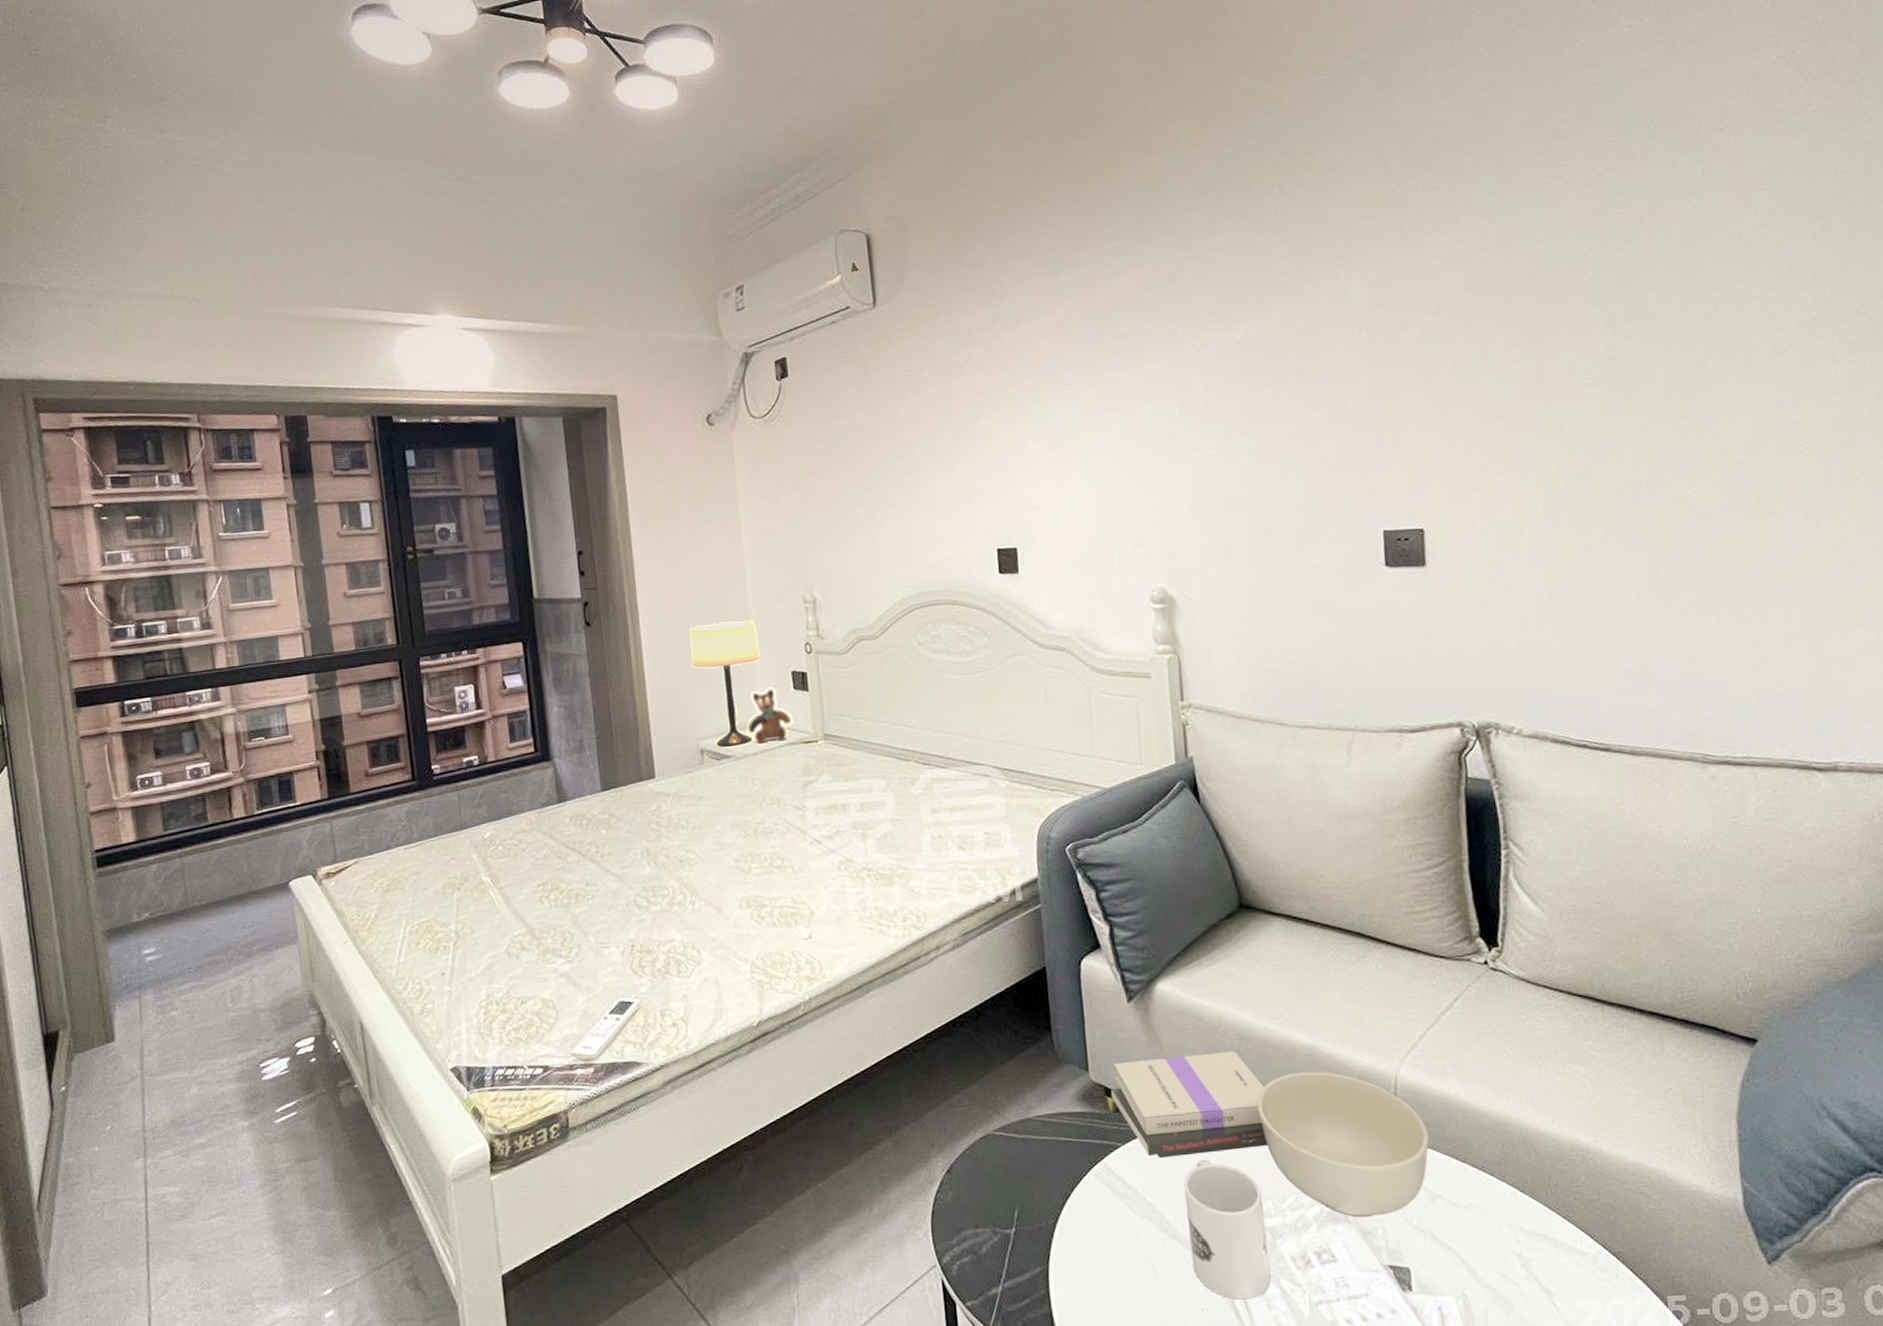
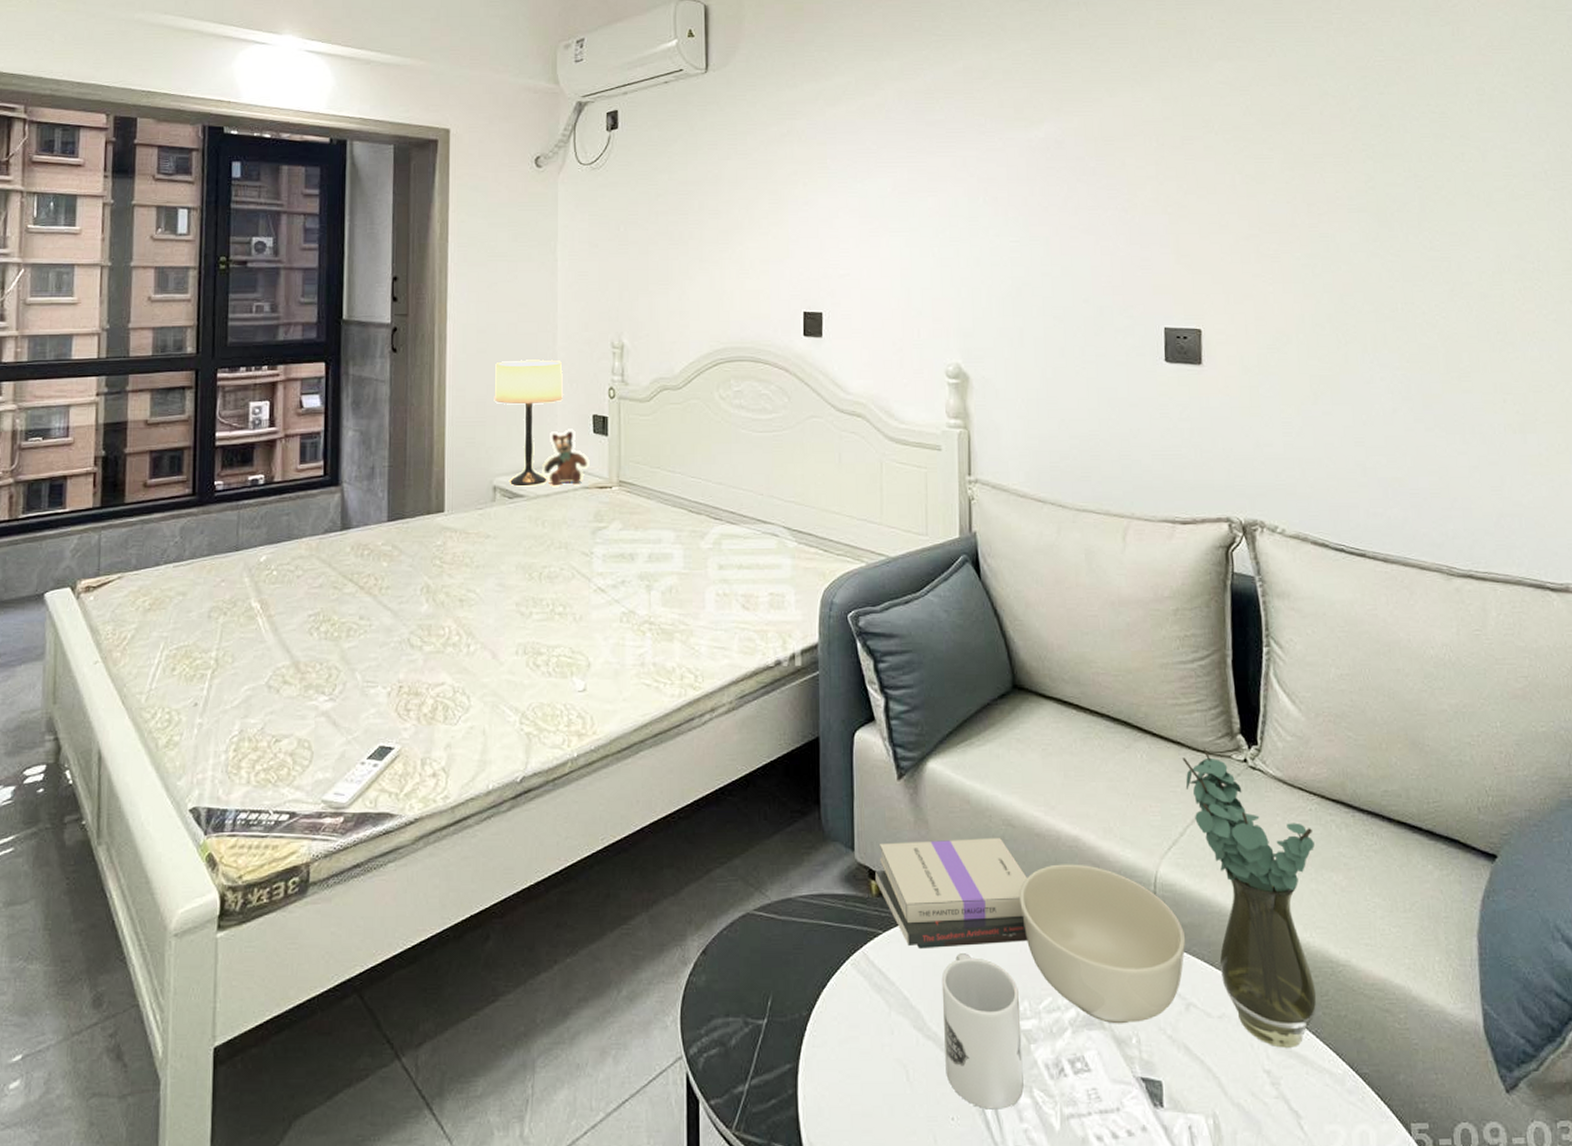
vase: none [1419,953,1567,1232] -> present [1182,748,1317,1048]

